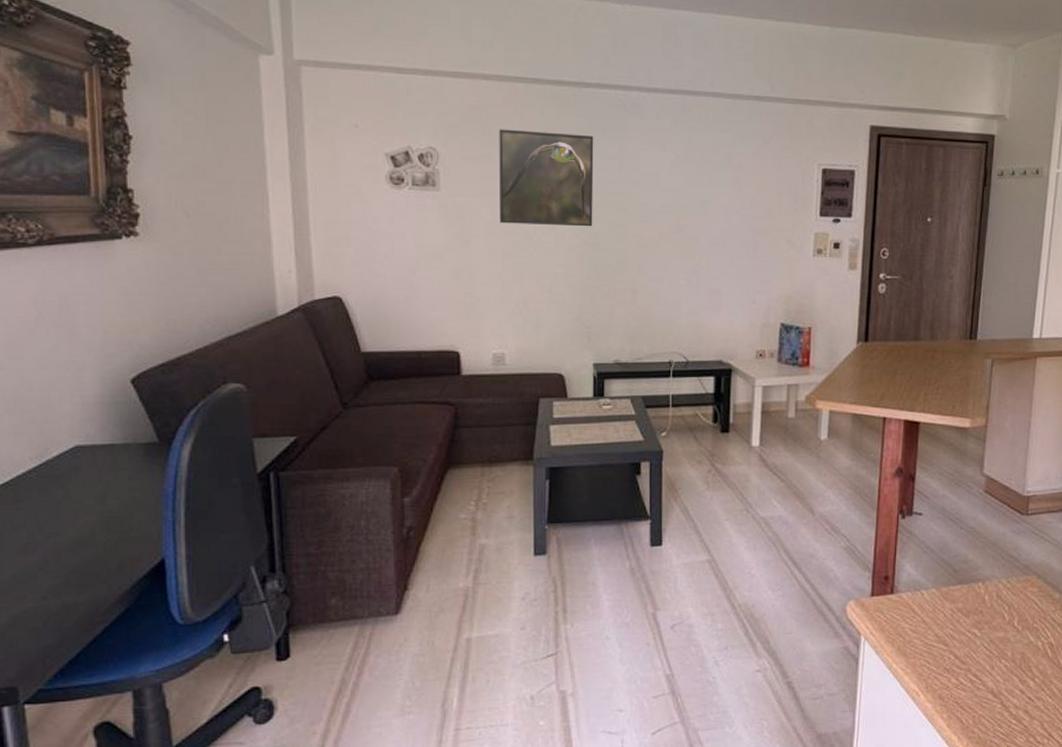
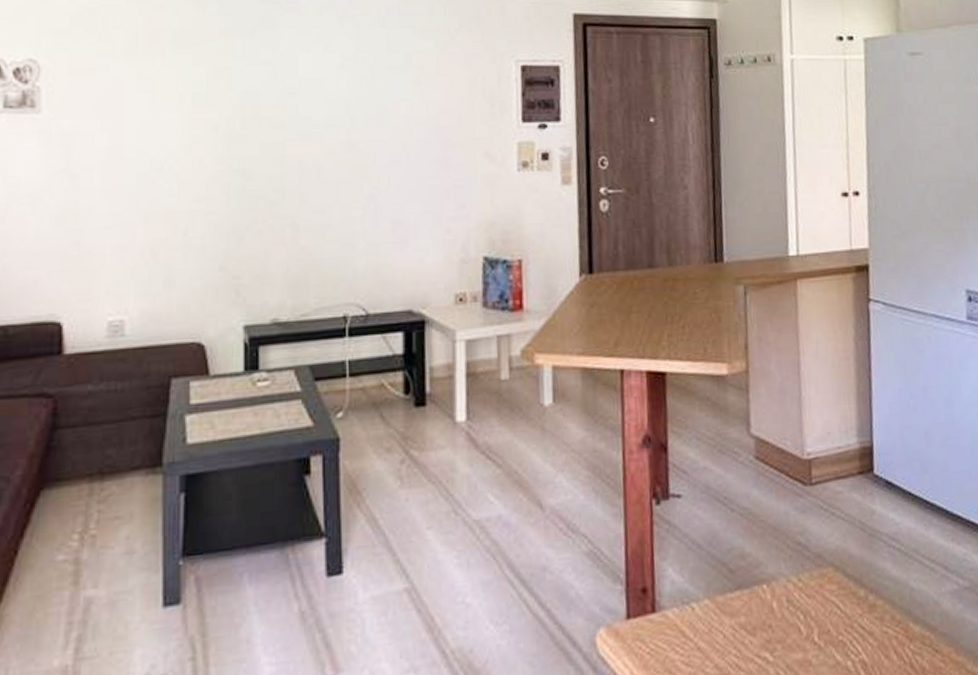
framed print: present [499,129,594,227] -> none [118,34,241,150]

